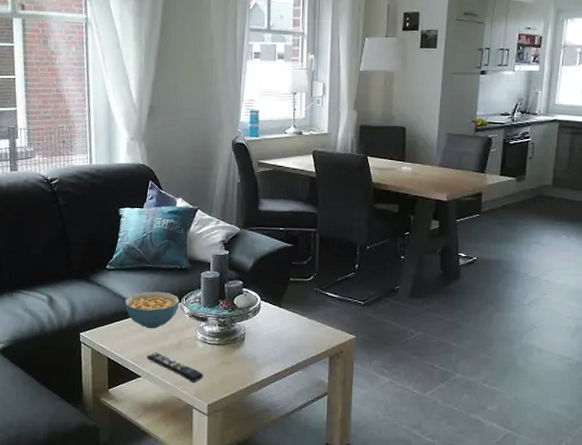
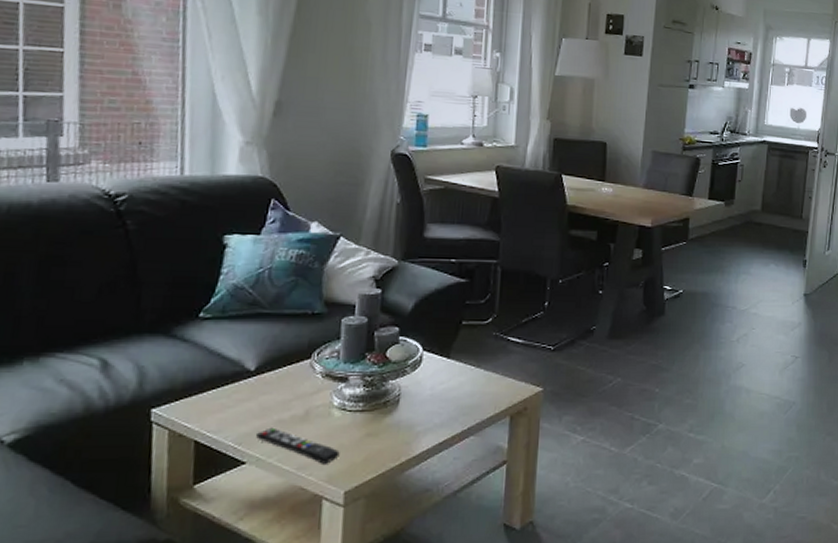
cereal bowl: present [125,291,179,328] -> none [226,345,309,396]

